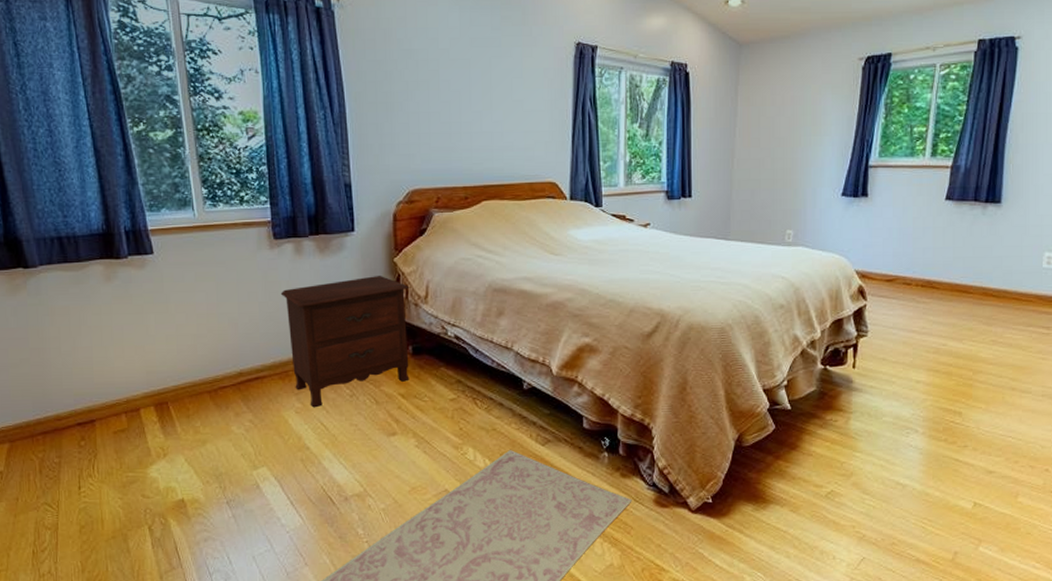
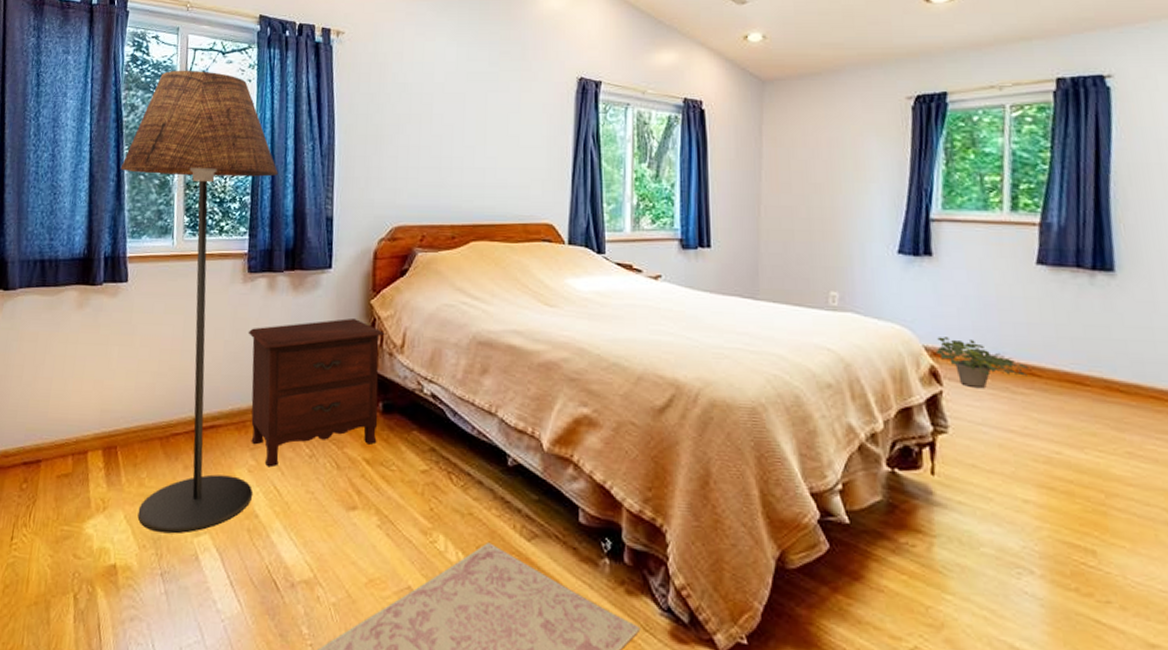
floor lamp: none [126,37,302,470] -> present [120,70,278,534]
potted plant: none [864,262,930,301] -> present [935,337,1028,389]

